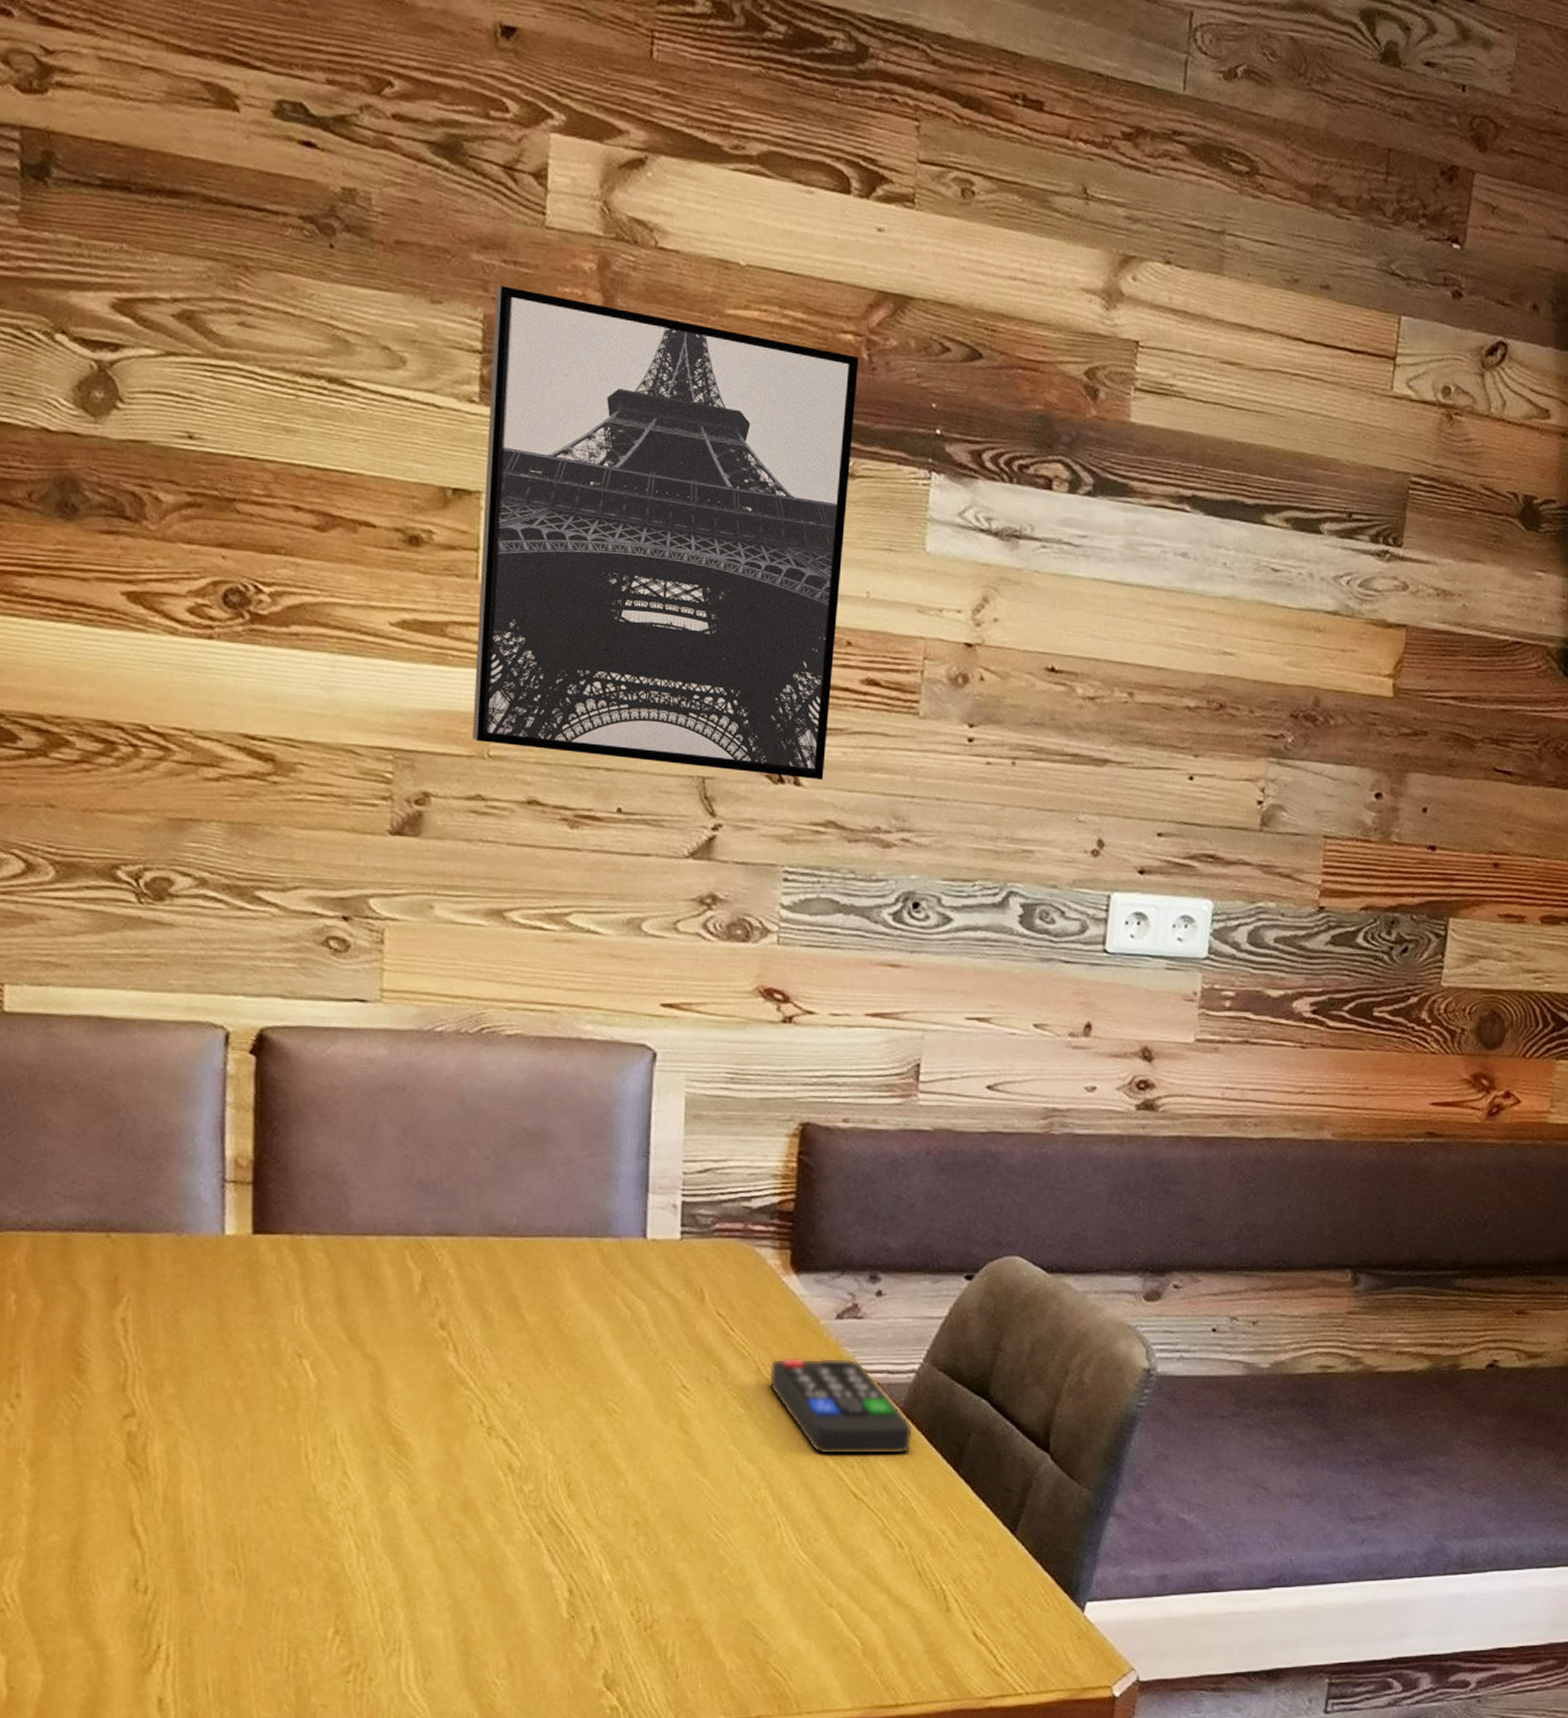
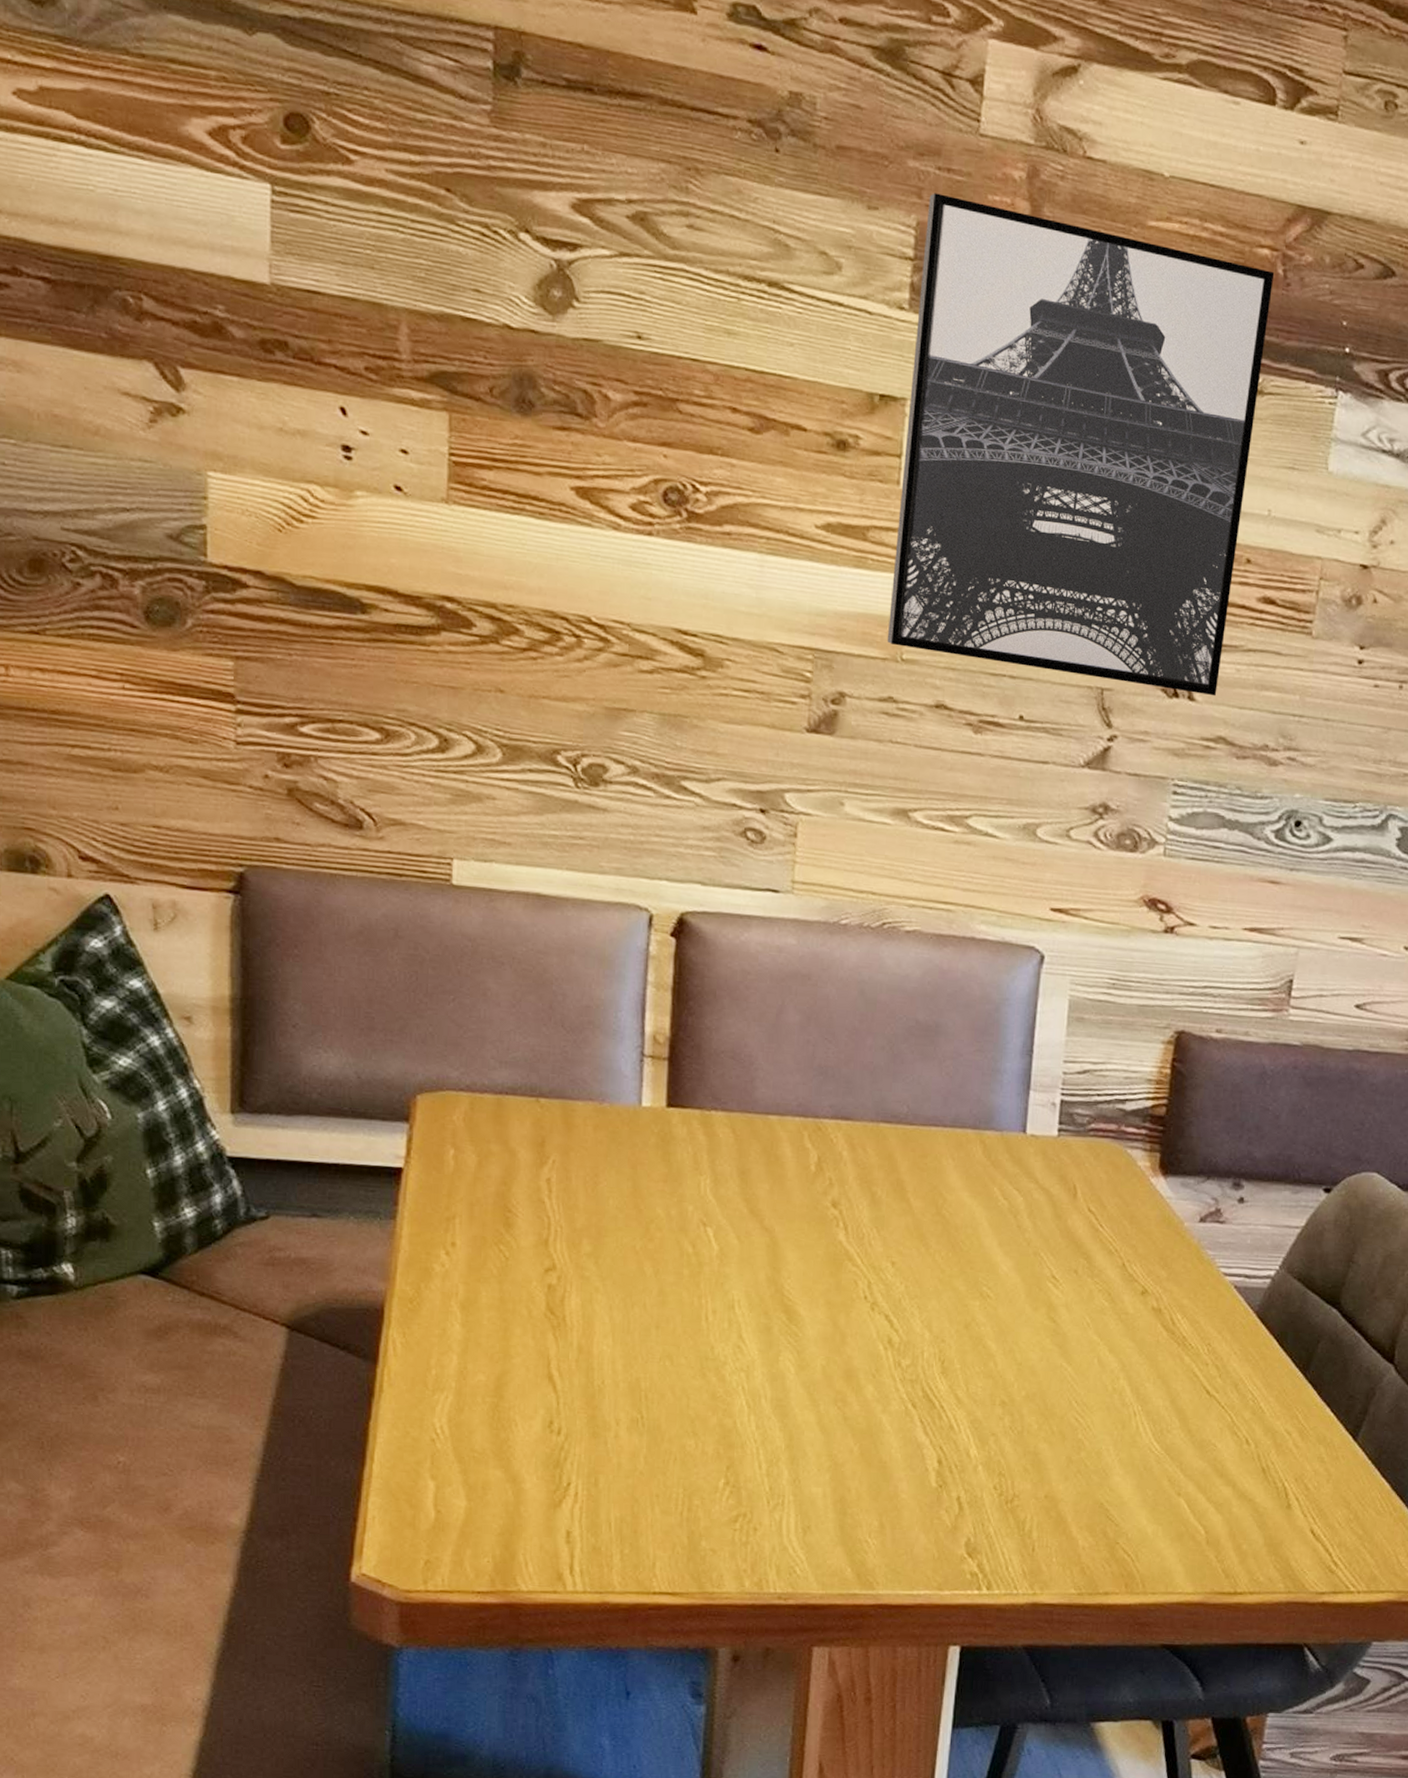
remote control: present [768,1357,914,1455] -> none [1132,1255,1267,1356]

